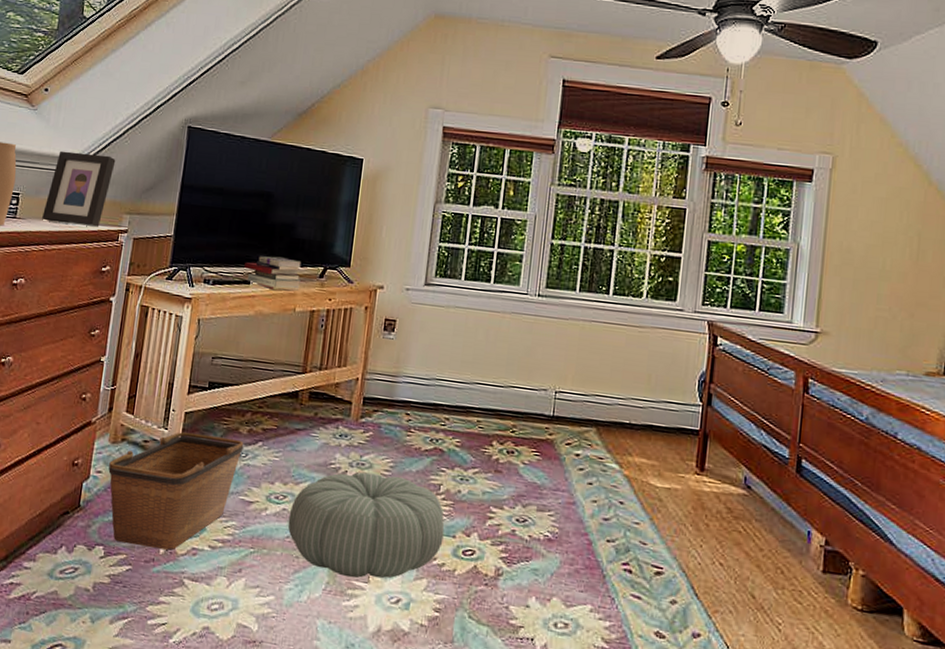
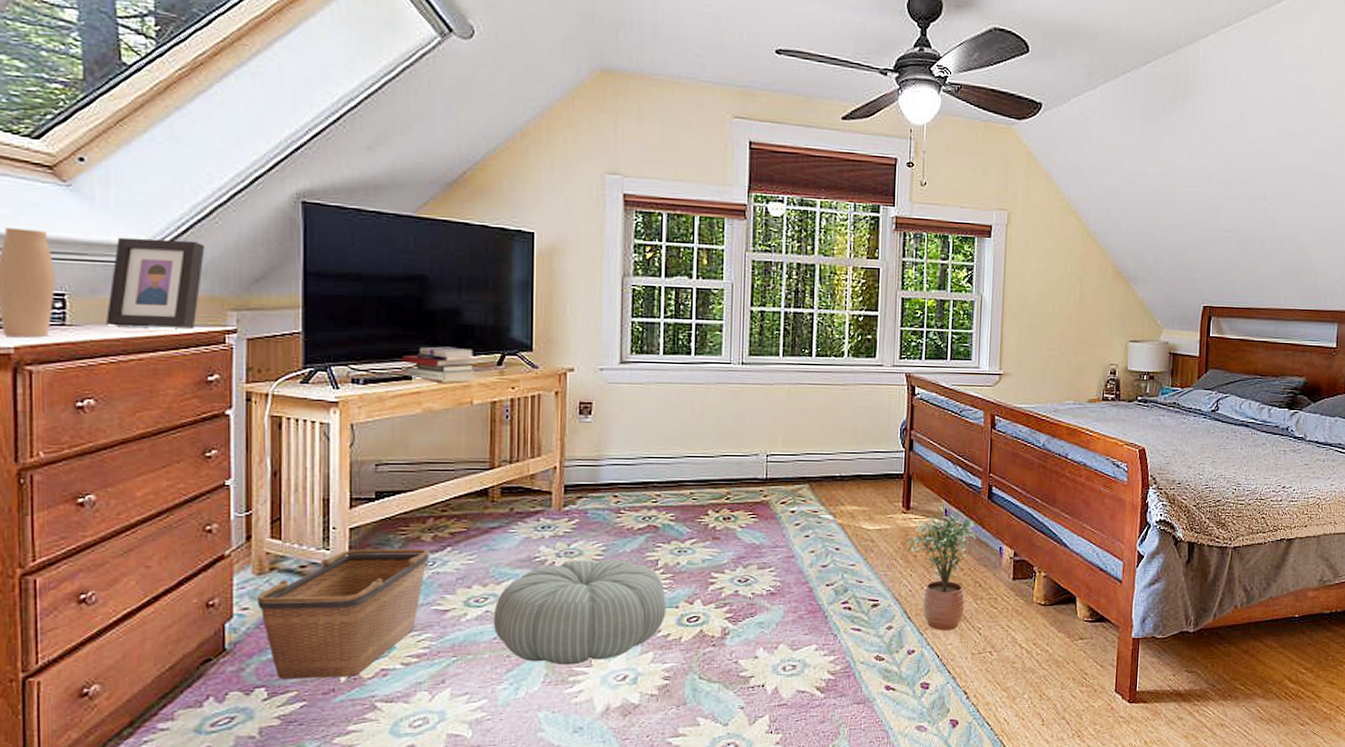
potted plant: none [695,481,784,619] -> present [904,514,979,631]

